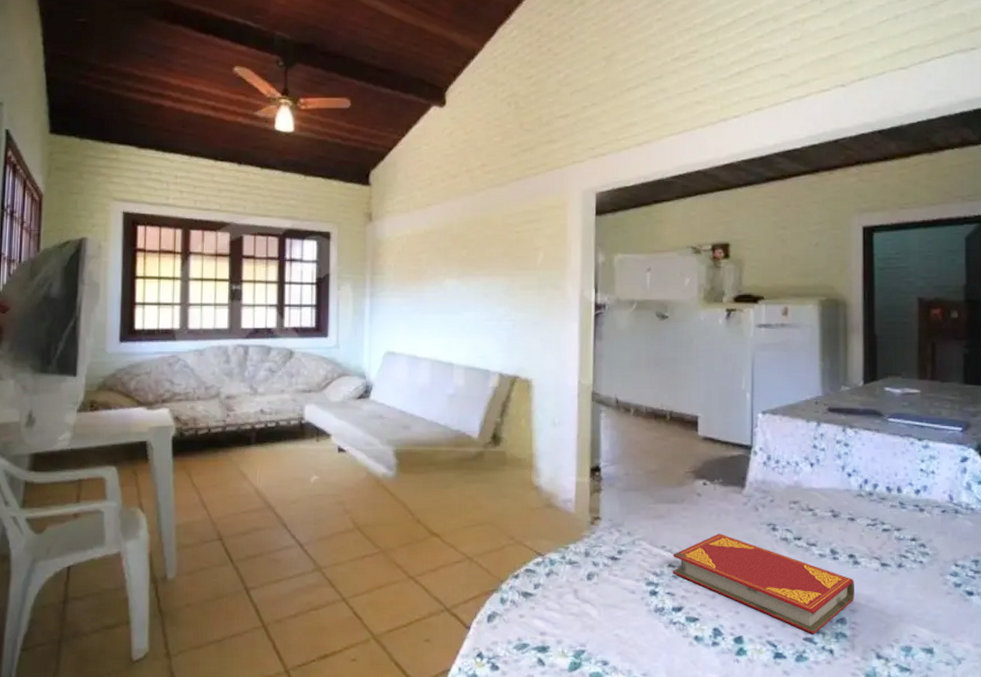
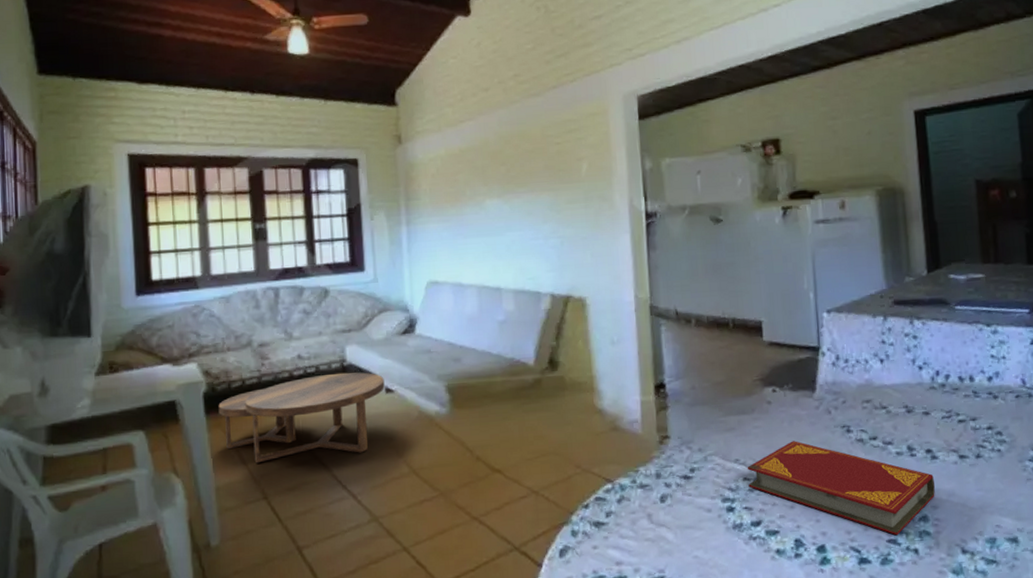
coffee table: none [184,429,338,506] -> present [218,372,385,464]

